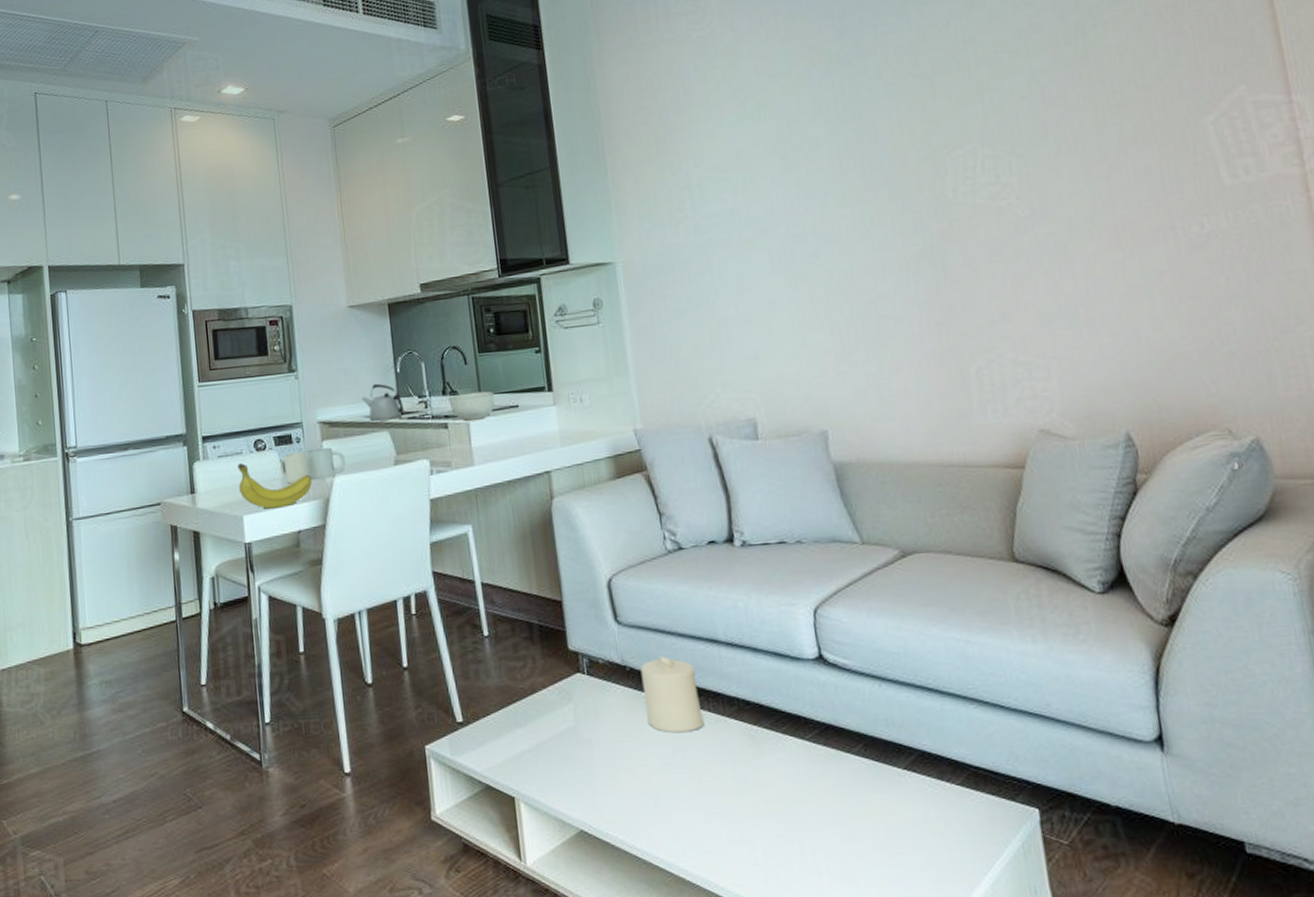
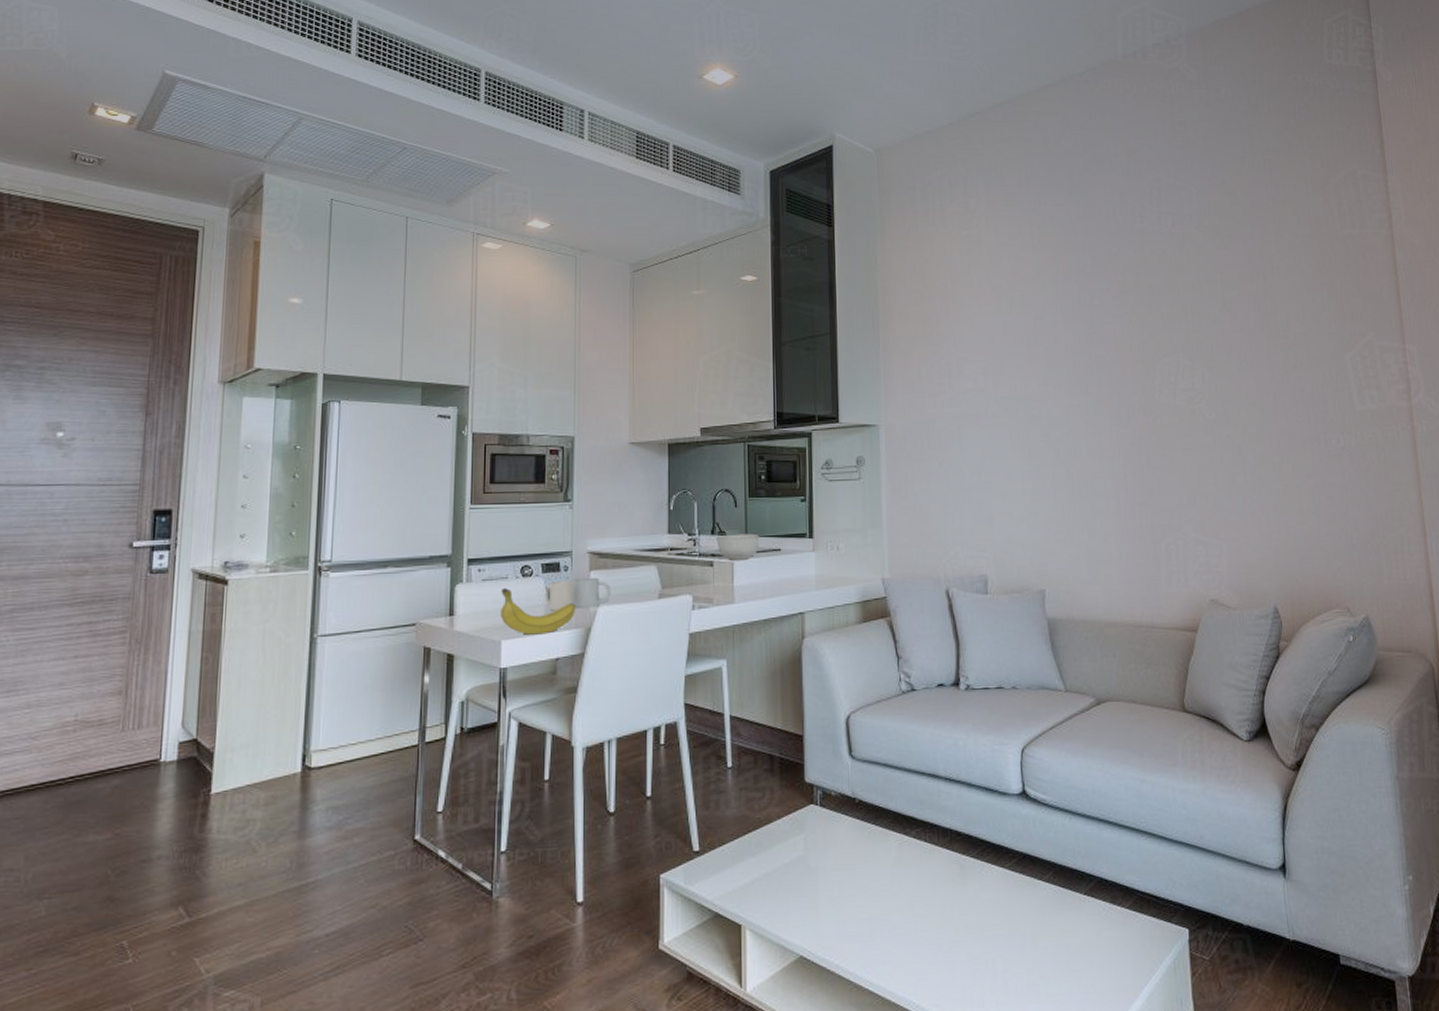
kettle: present [361,383,404,422] -> none [633,518,673,556]
candle: present [640,655,704,733] -> none [868,789,920,862]

